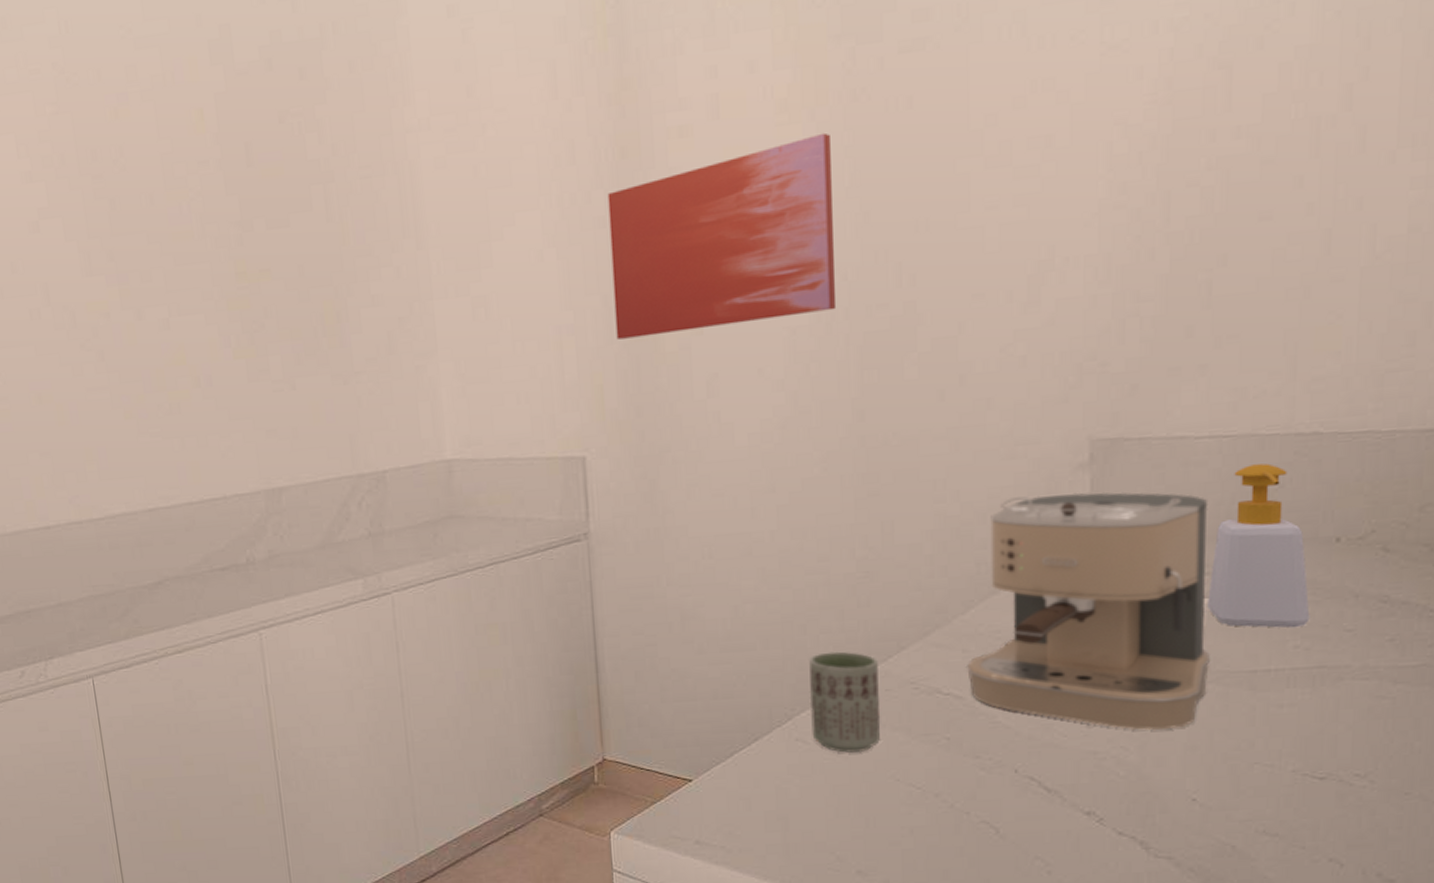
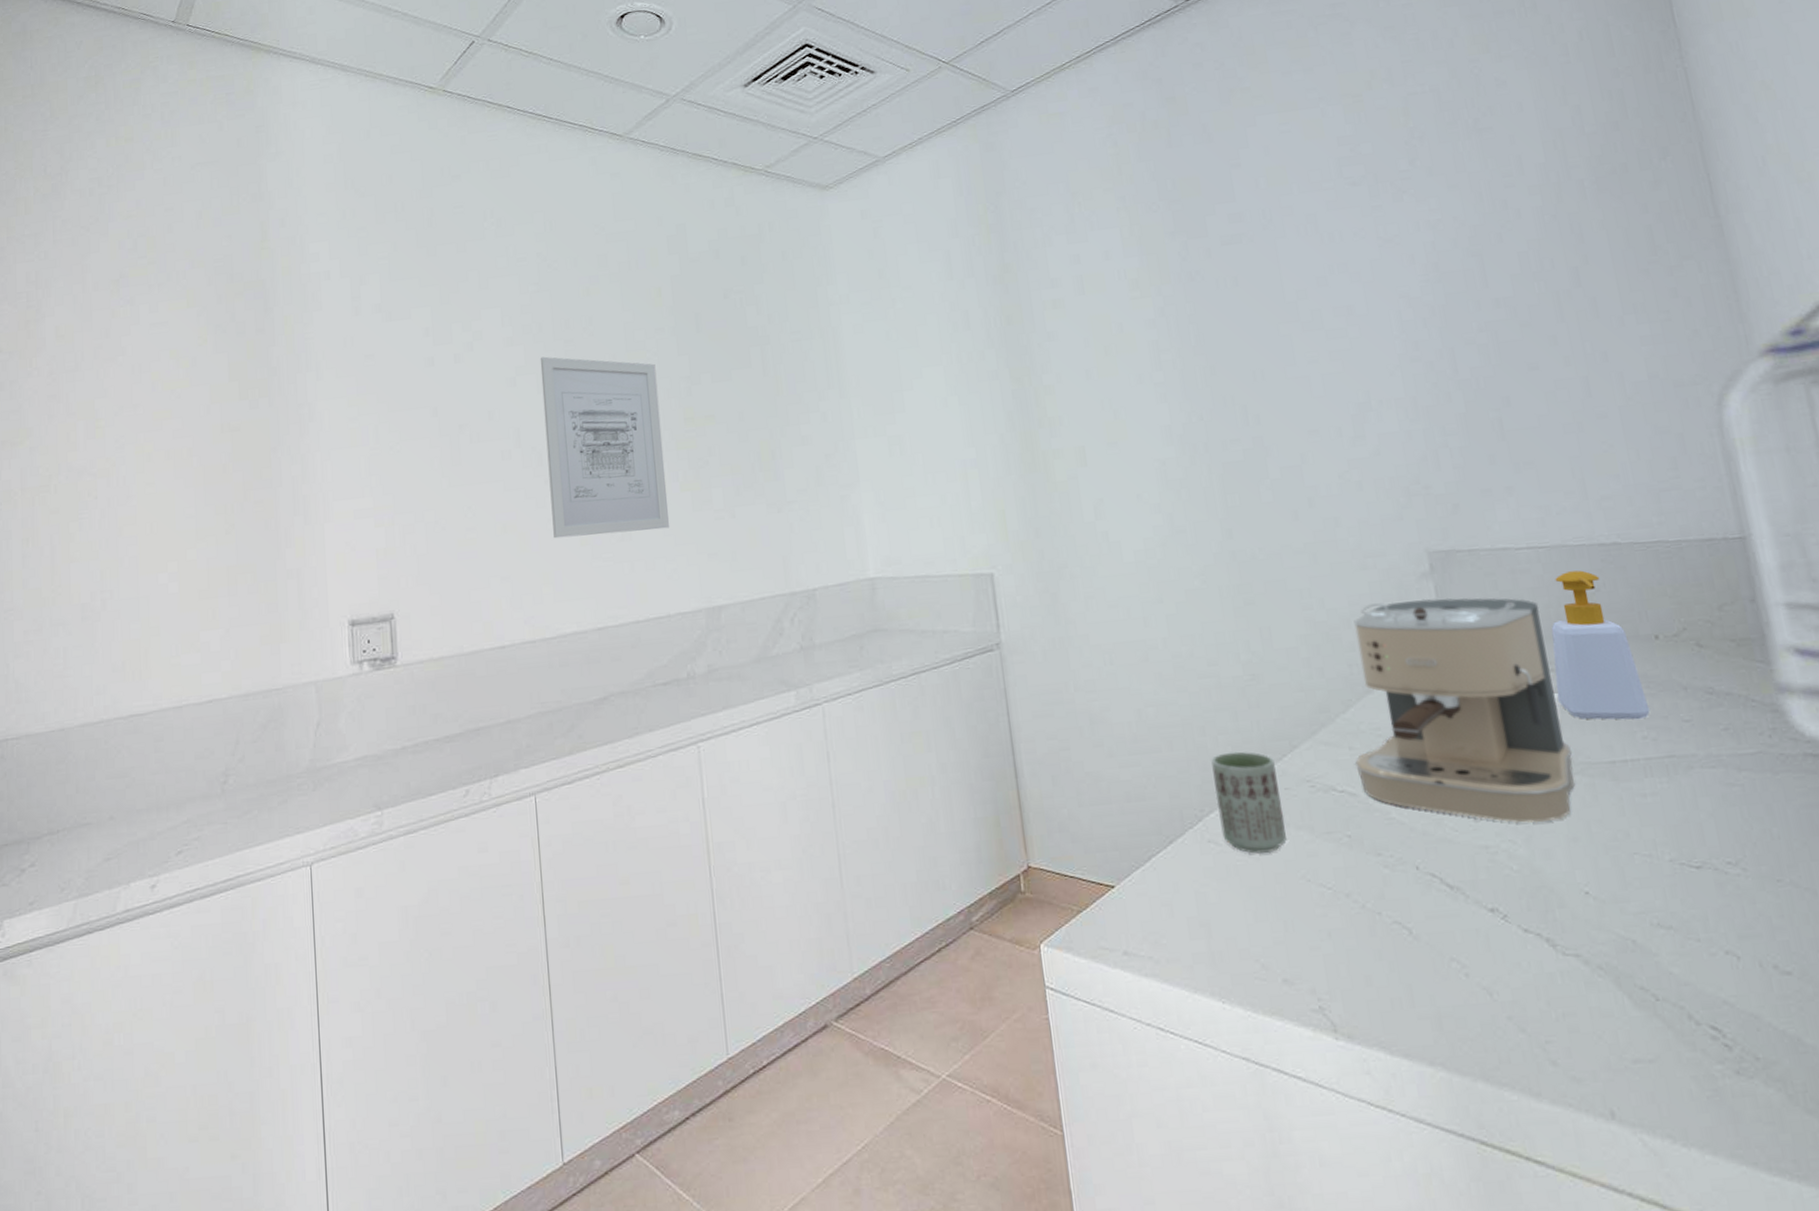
wall art: none [65,195,223,411] -> present [540,356,670,539]
wall art: present [607,132,837,340] -> none [998,304,1197,471]

